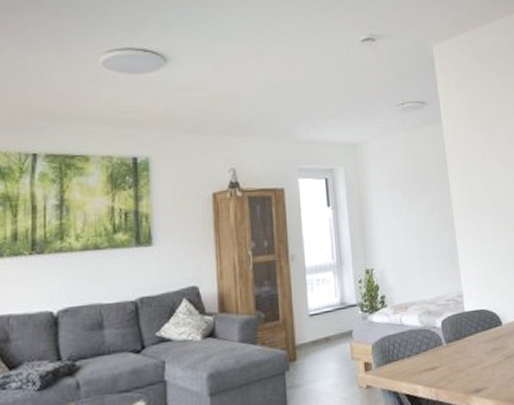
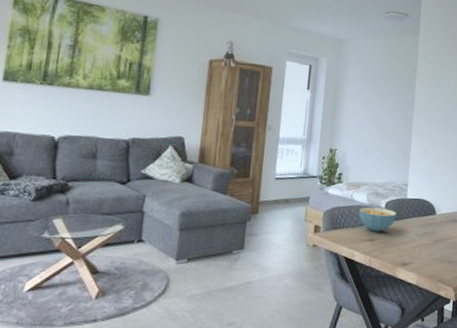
cereal bowl: none [412,328,457,358] -> present [358,206,396,232]

